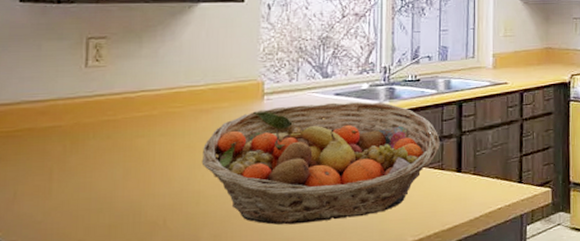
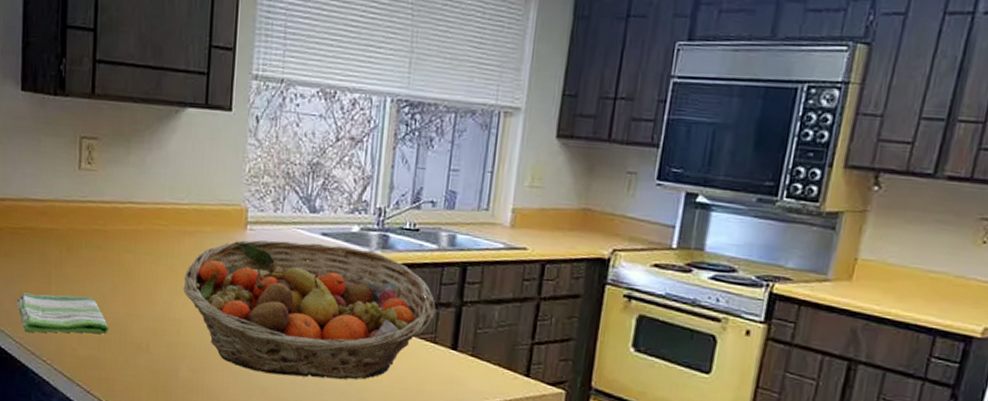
dish towel: none [9,186,121,233] -> present [16,293,109,334]

